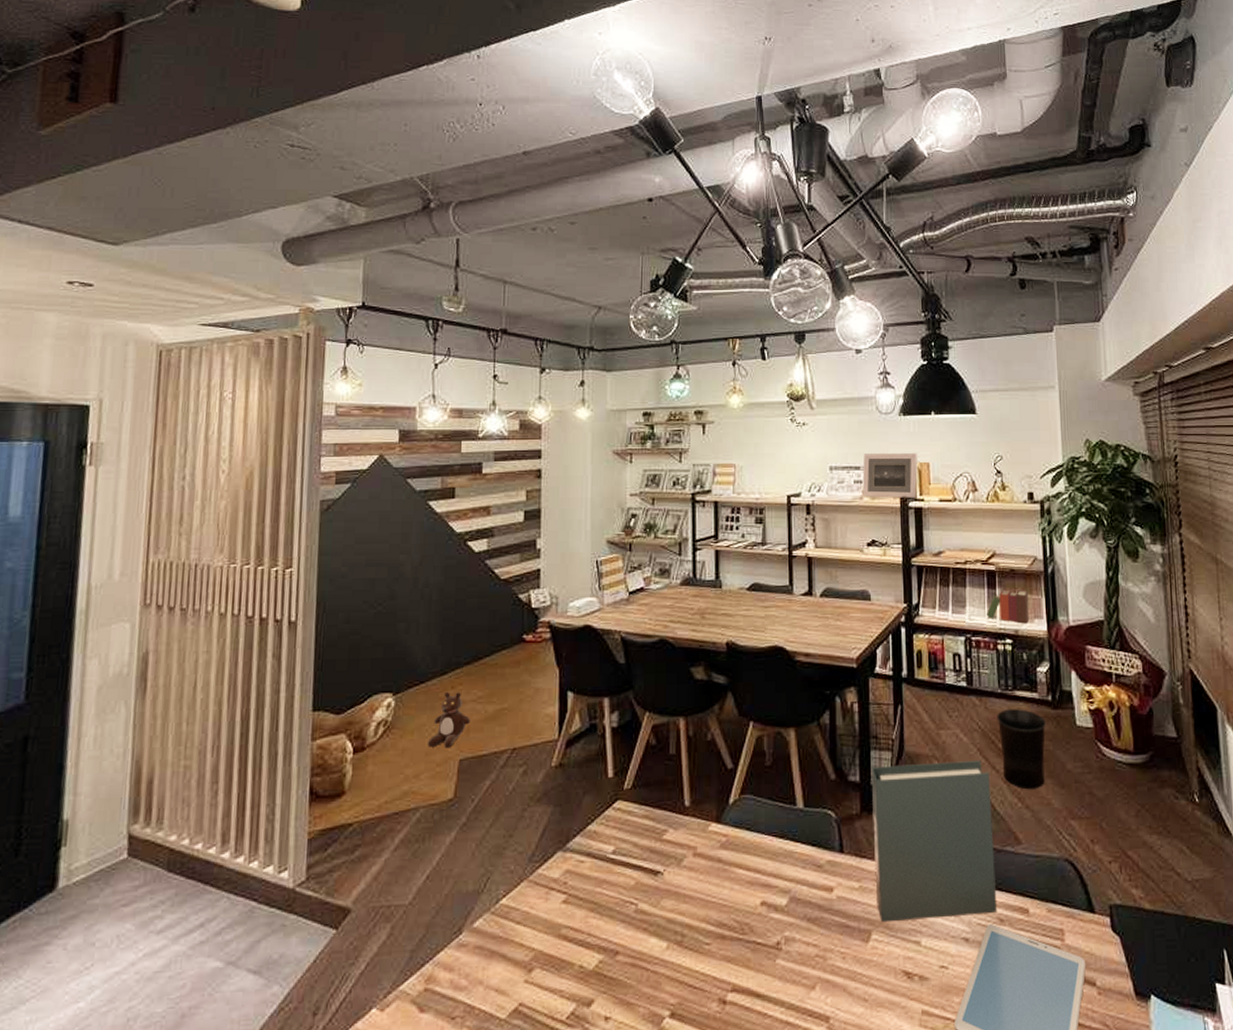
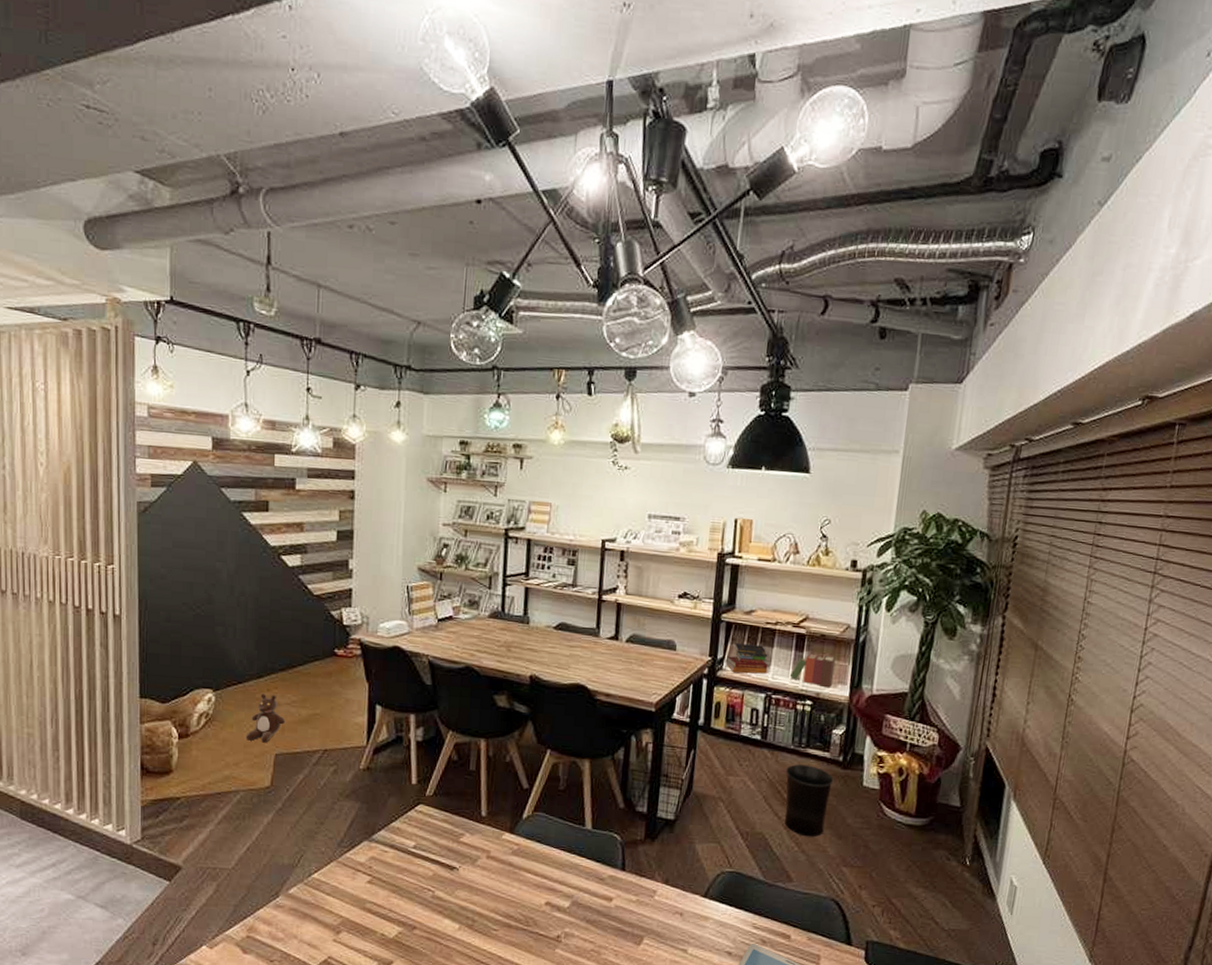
picture frame: present [862,453,918,499] -> none [679,504,741,556]
binder: present [871,761,998,923] -> none [651,801,771,936]
books: none [922,586,964,617] -> present [726,643,768,674]

